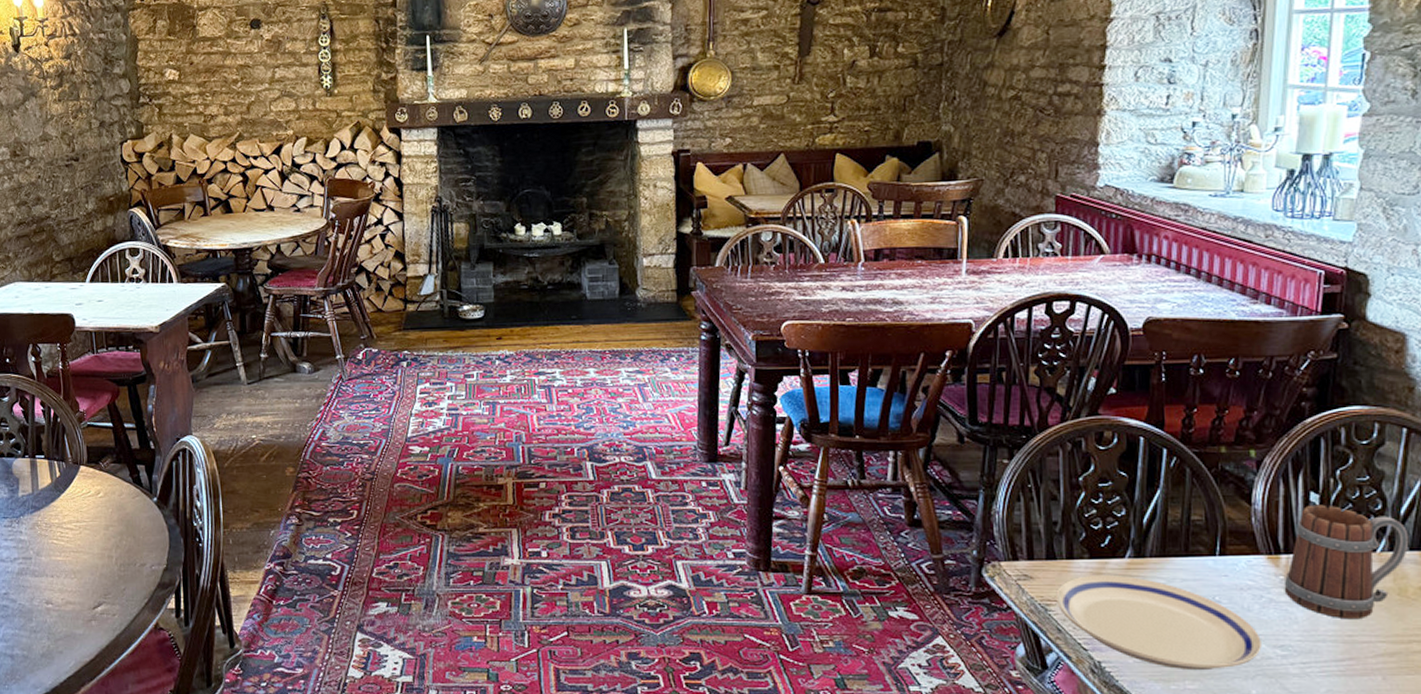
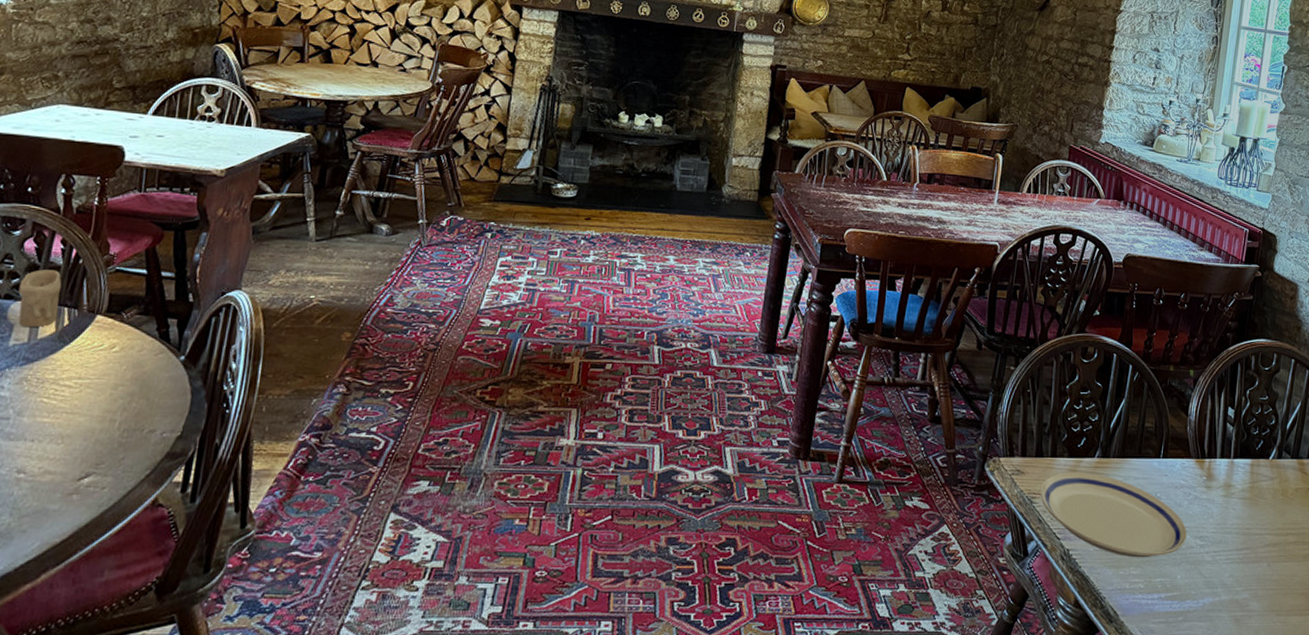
candle: none [16,429,51,481] -> present [18,269,62,328]
beer mug: present [1284,504,1409,620] -> none [1205,418,1291,515]

